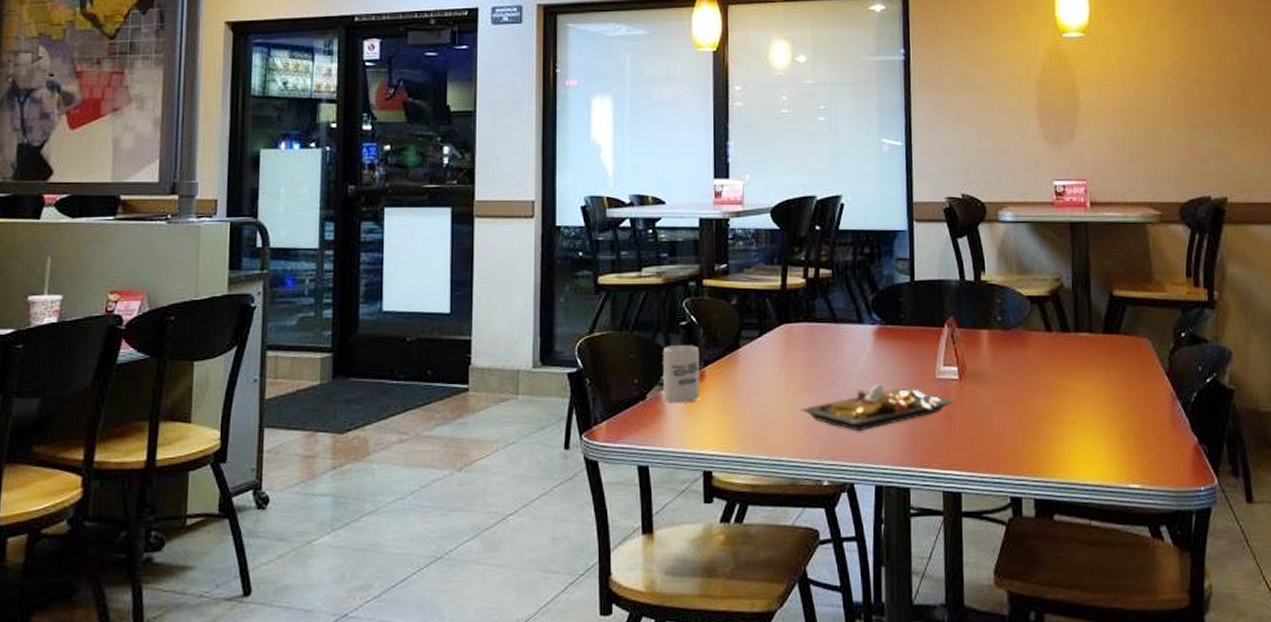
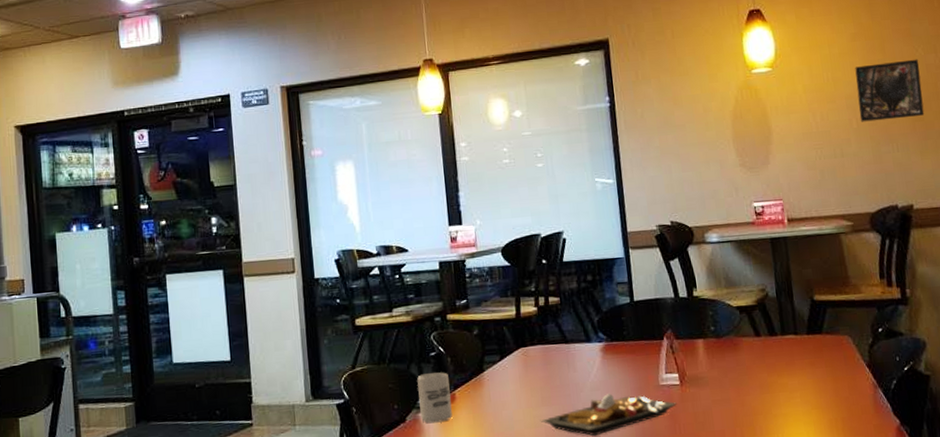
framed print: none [1174,38,1246,102] -> present [855,59,925,122]

